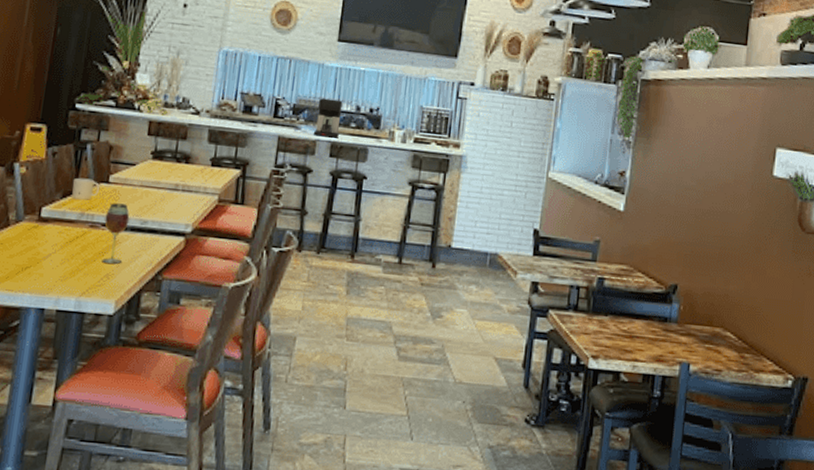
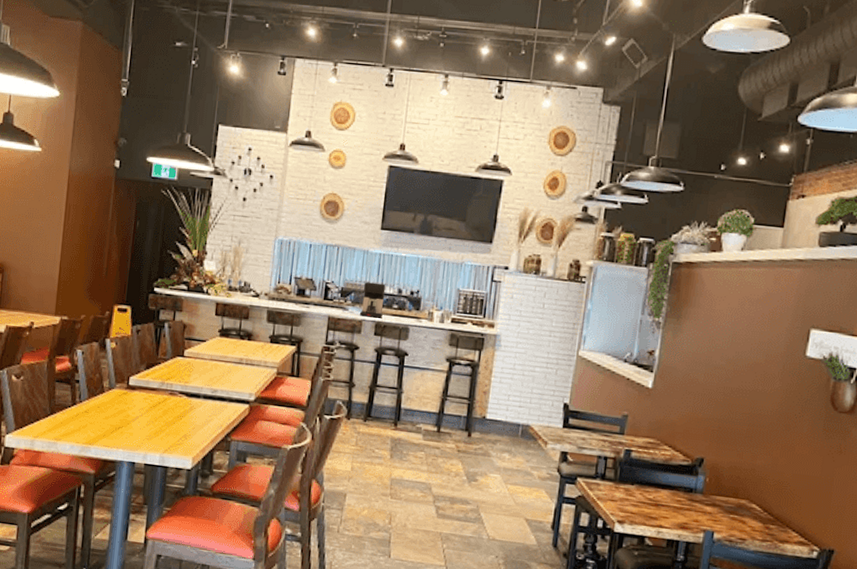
mug: present [71,177,100,201] -> none [153,352,177,372]
wineglass: present [102,203,130,265] -> none [180,374,202,427]

